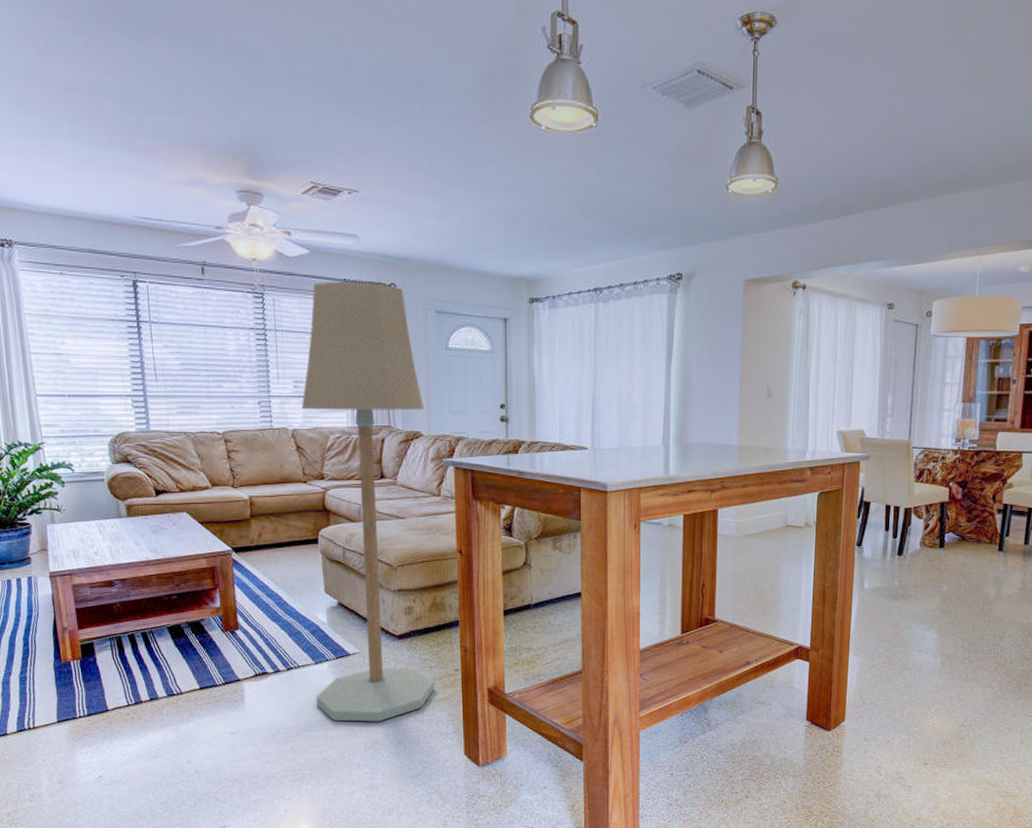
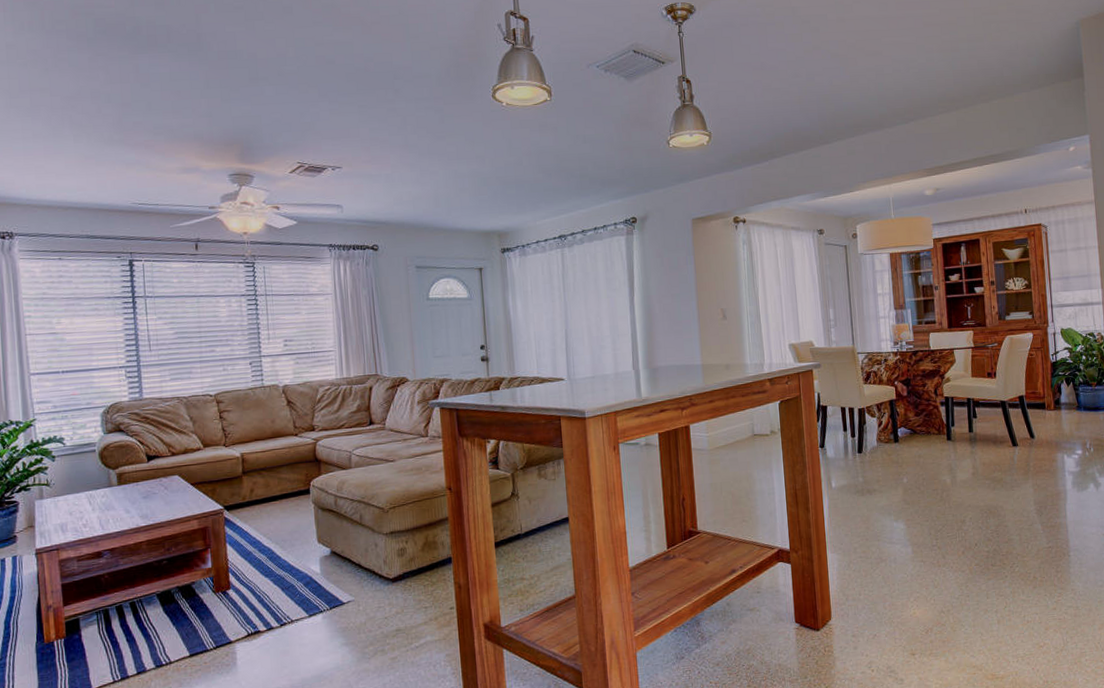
floor lamp: present [301,281,435,722] -> none [291,245,431,675]

